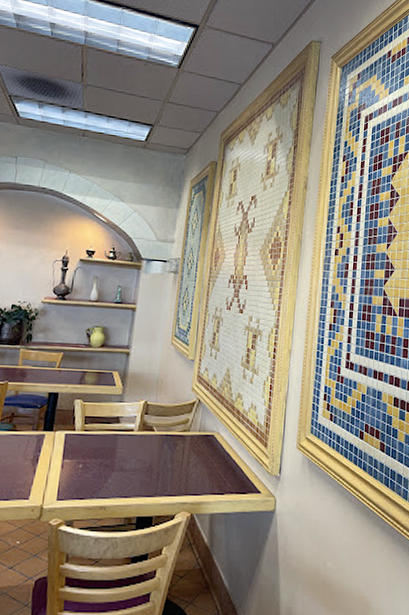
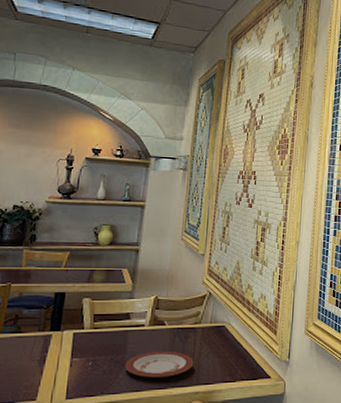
plate: none [114,457,182,485] -> present [124,351,194,378]

